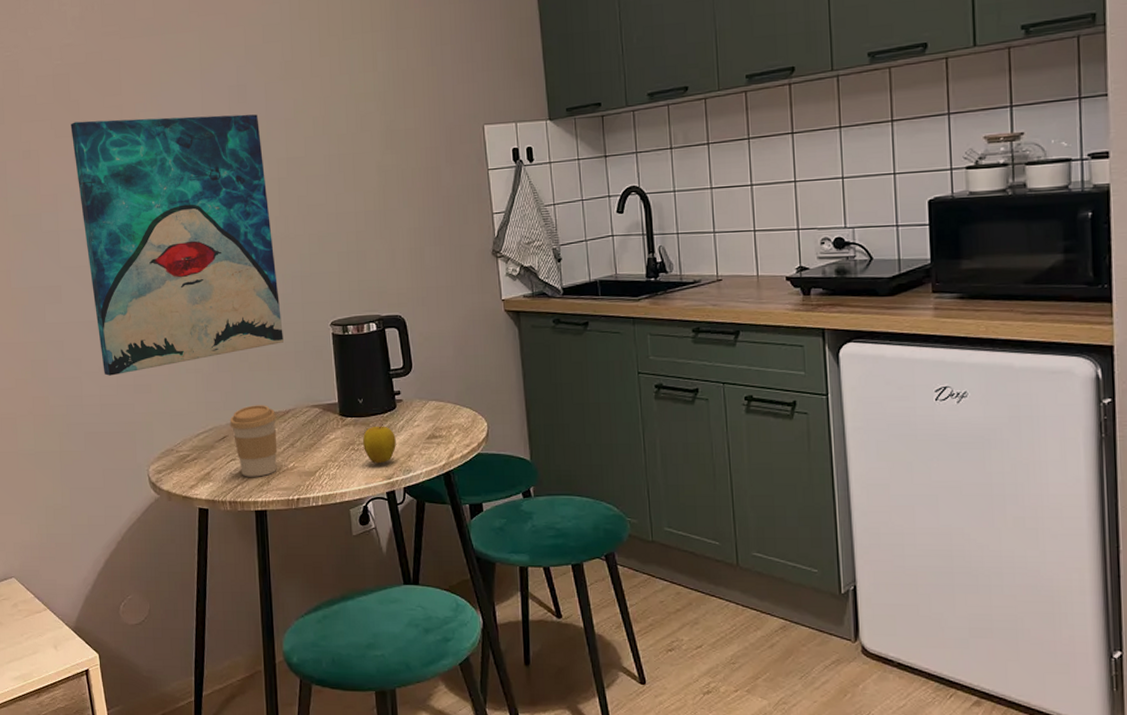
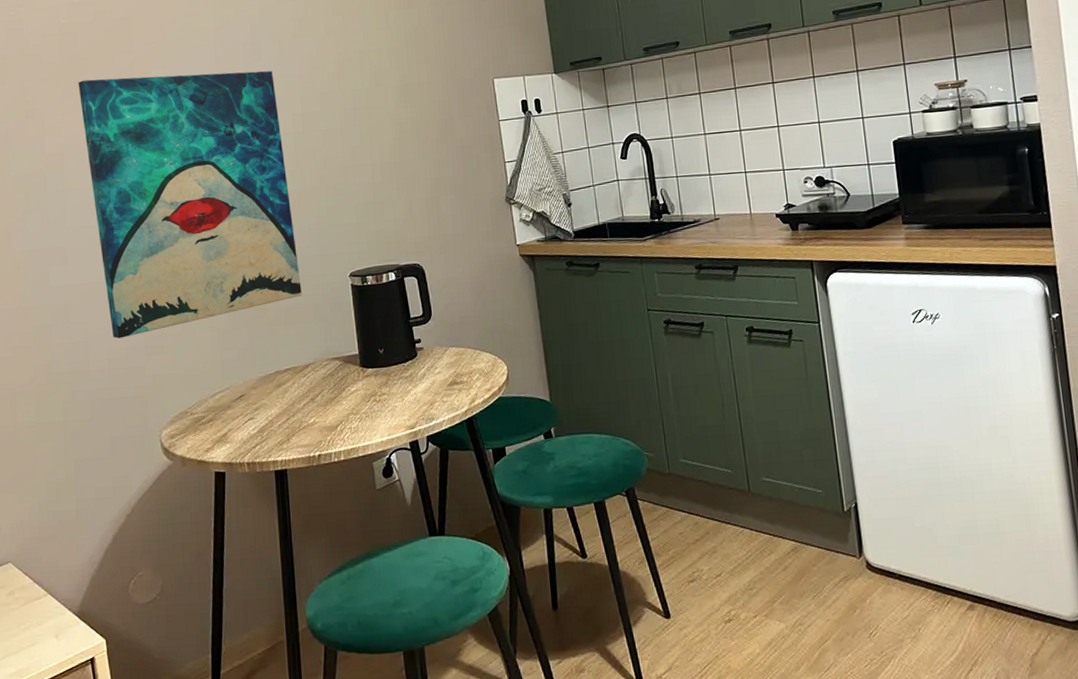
coffee cup: present [229,405,278,477] -> none [247,360,298,436]
apple: present [362,423,396,464] -> none [384,372,418,414]

